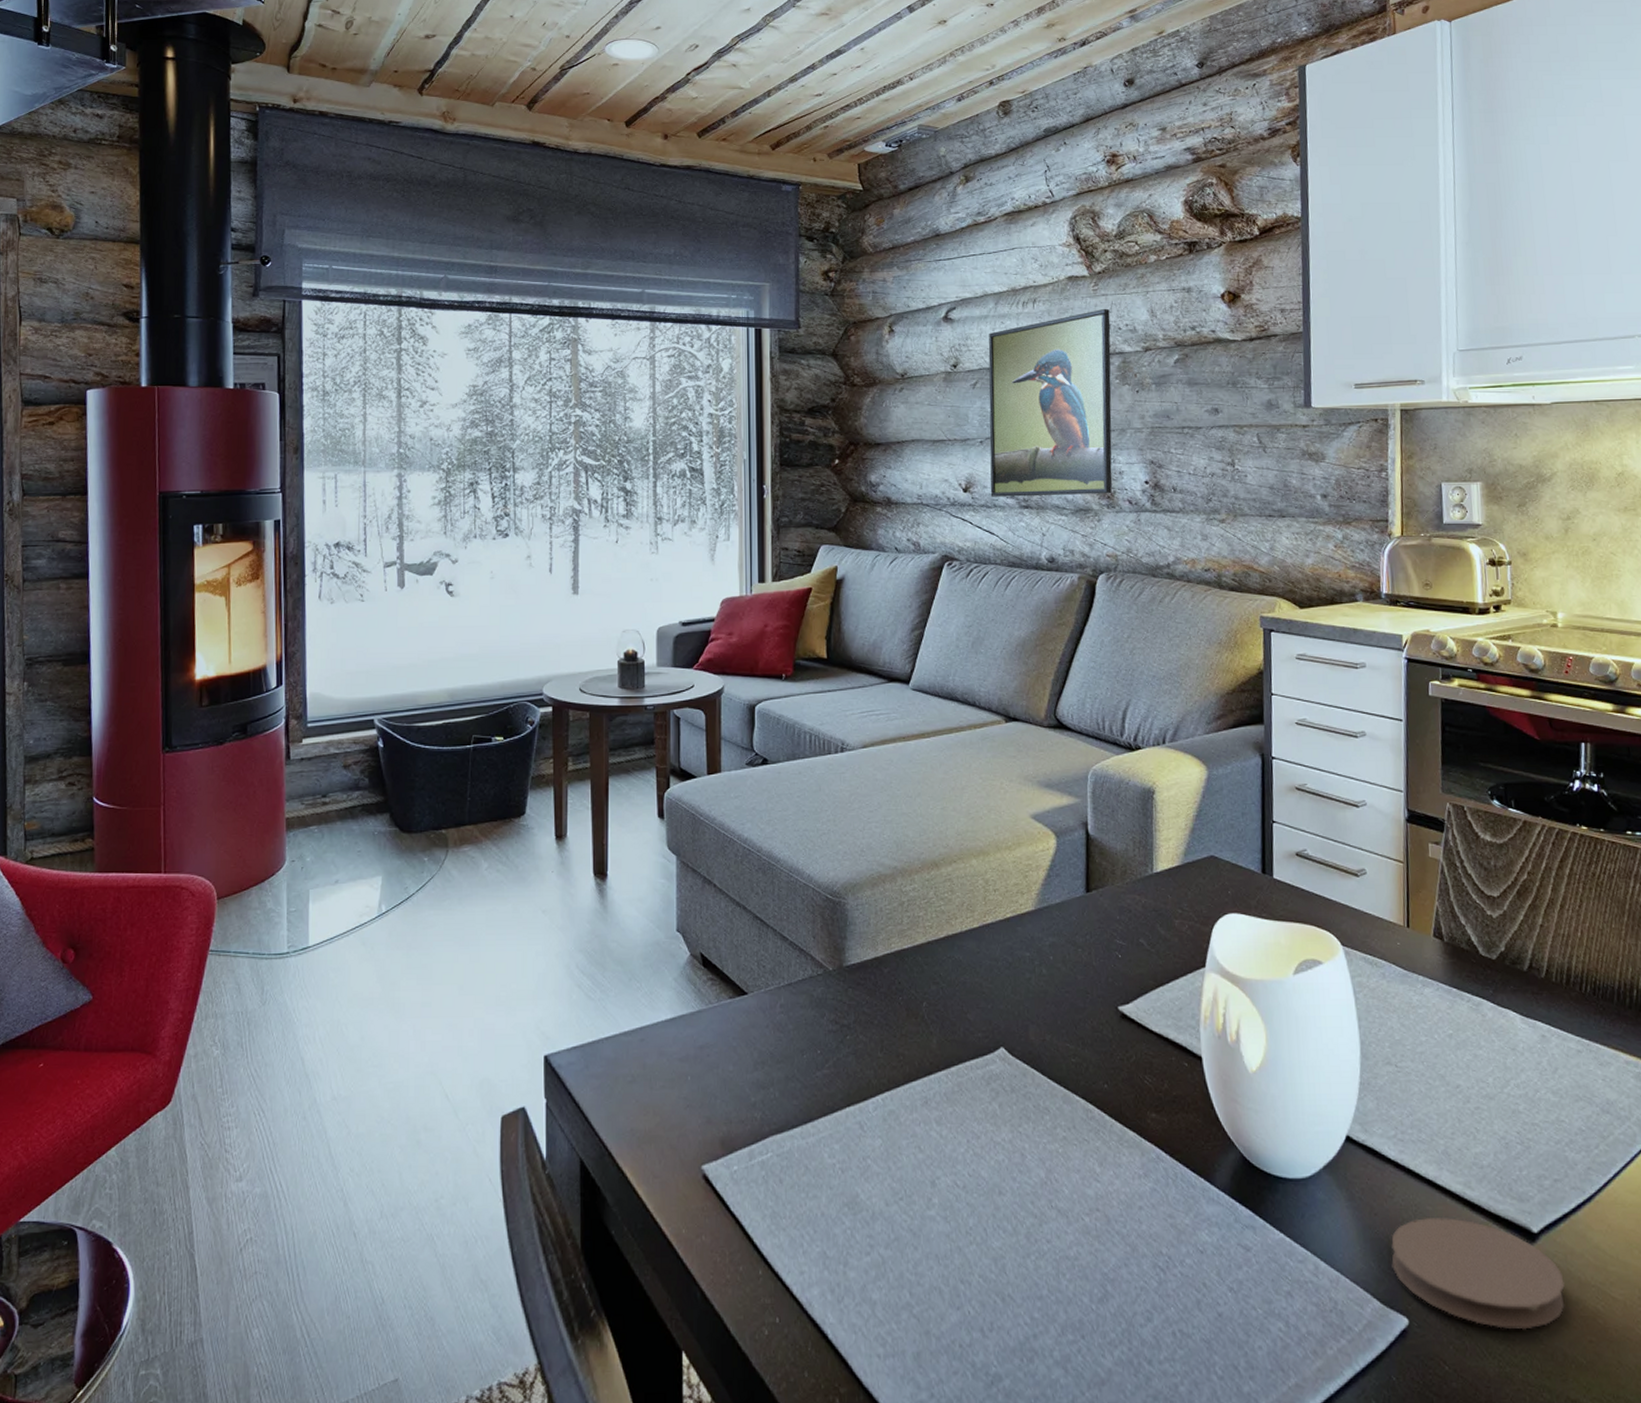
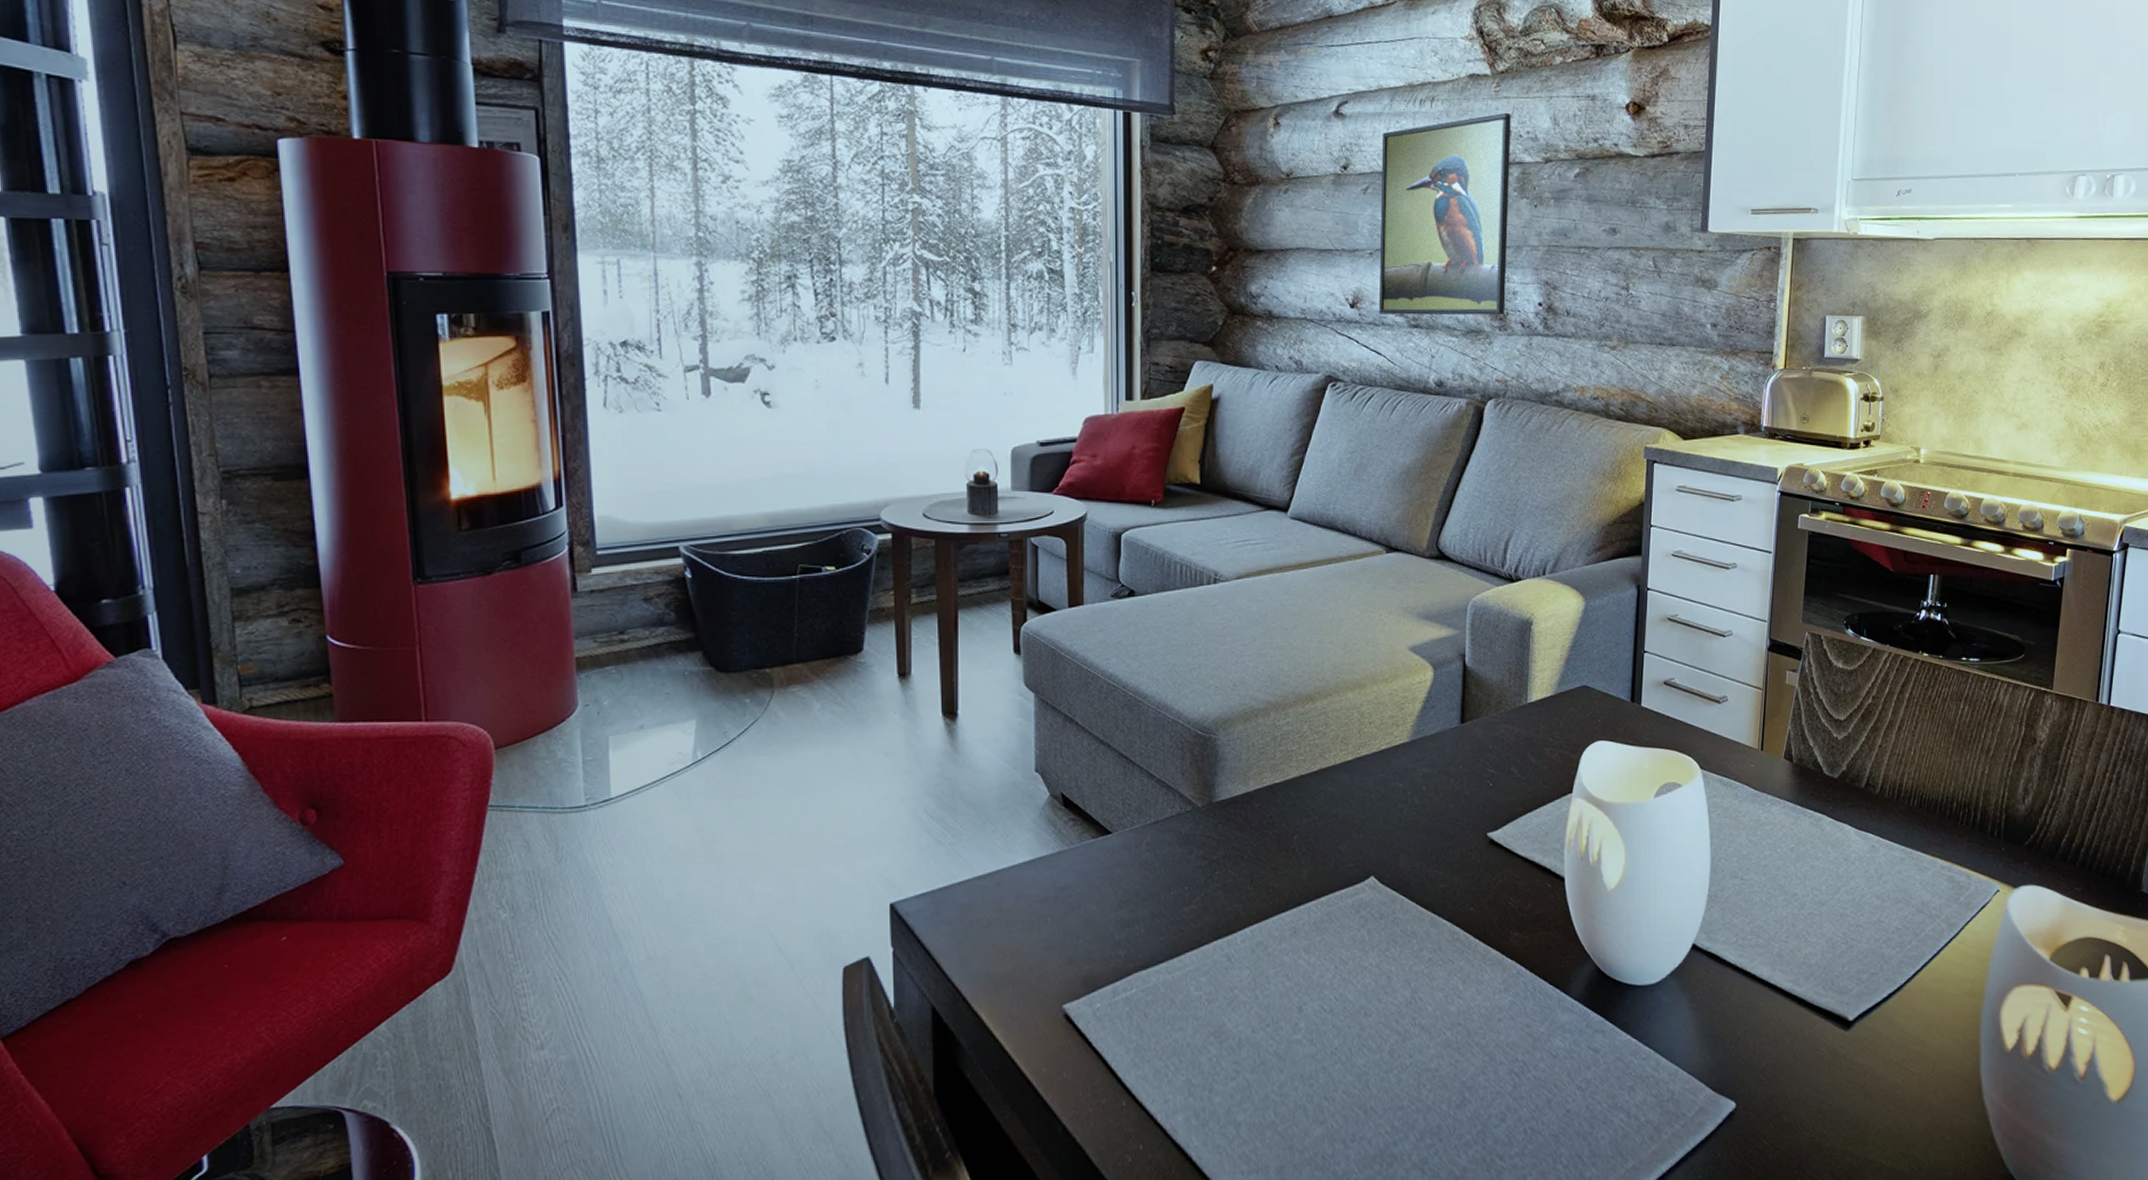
coaster: present [1391,1216,1565,1330] -> none [1724,1011,1871,1105]

